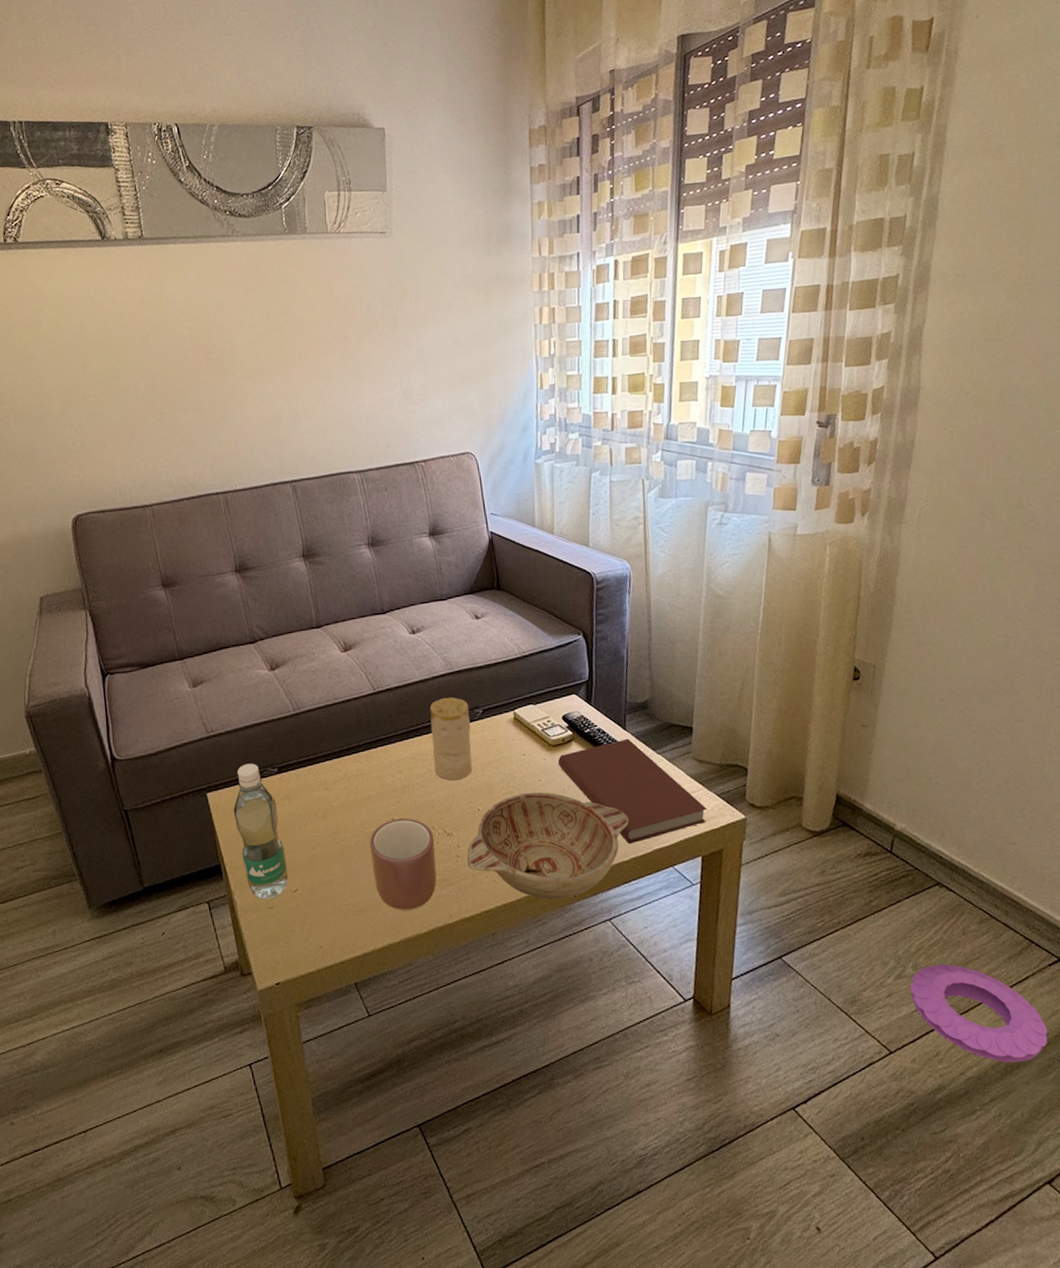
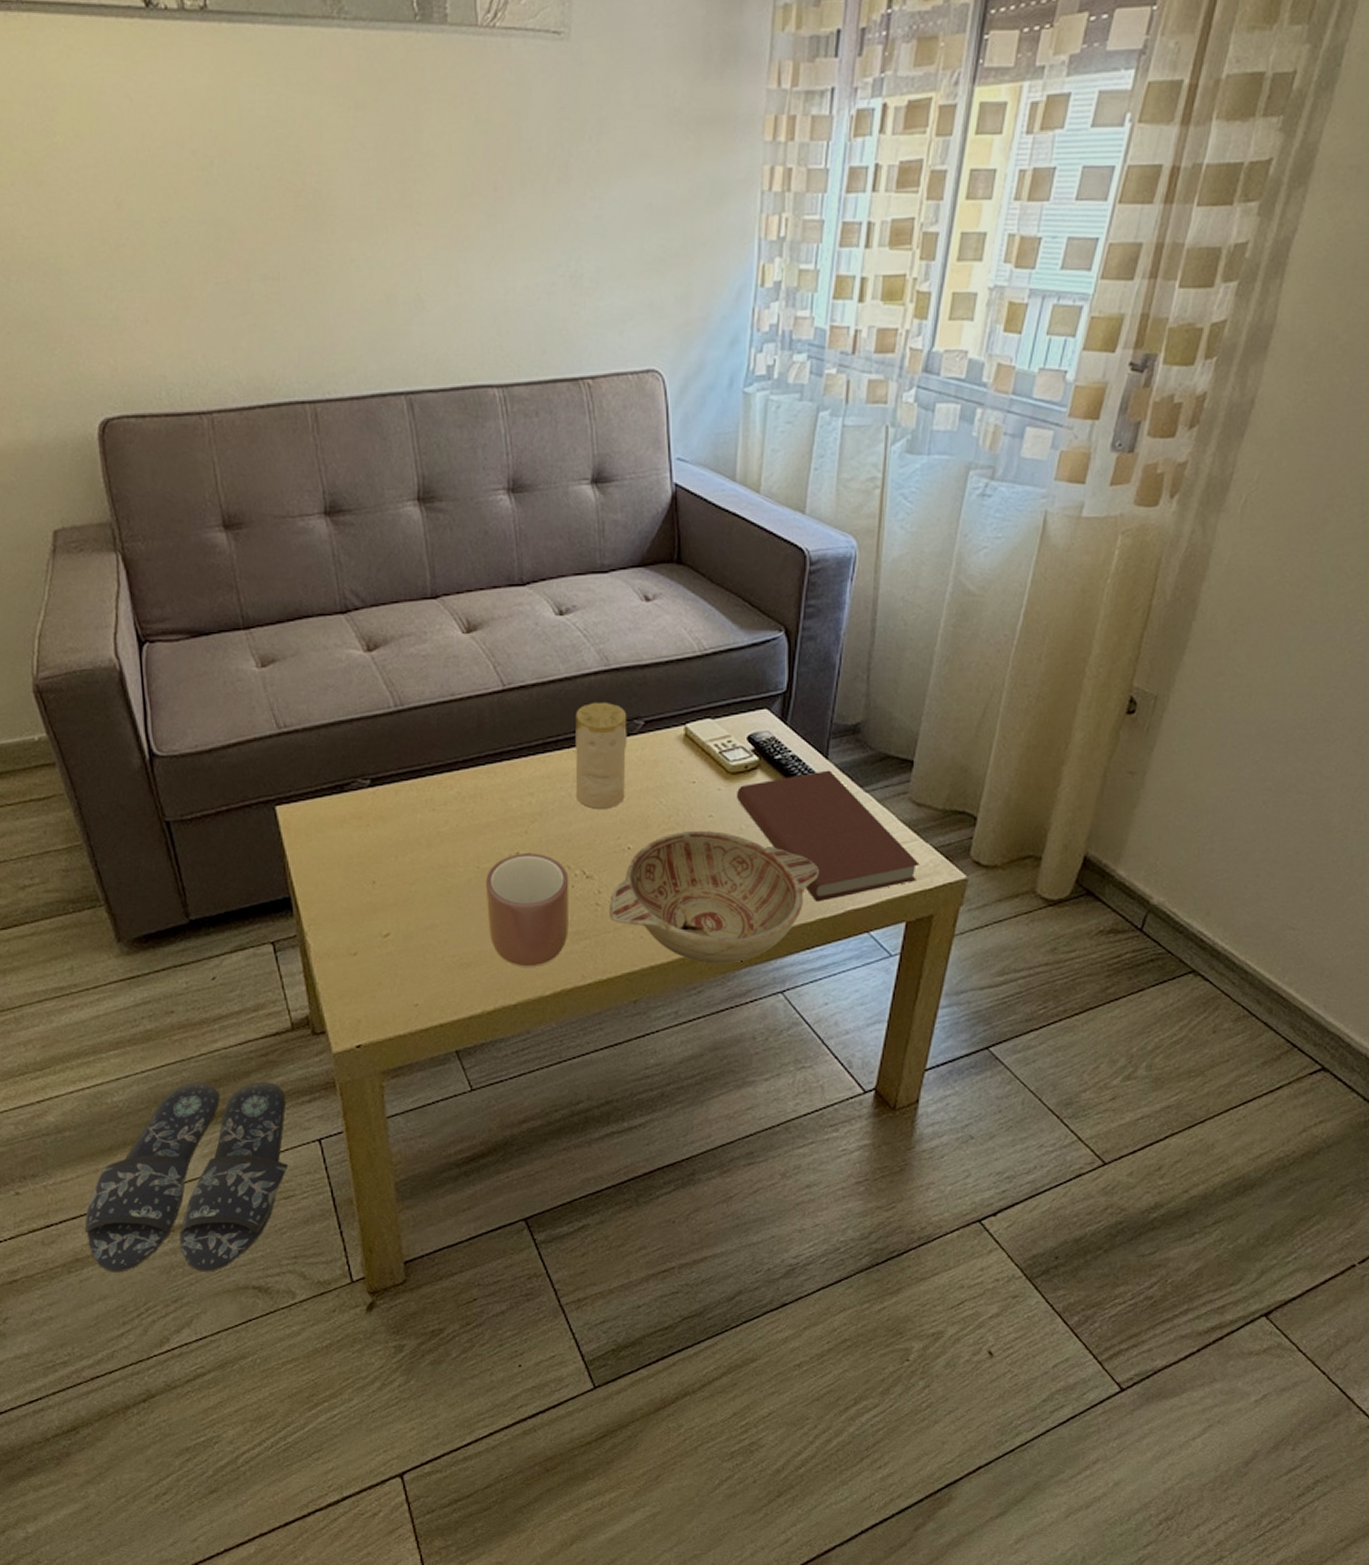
slippers: none [65,1018,226,1189] -> present [84,1082,289,1273]
bottle: present [233,763,288,899] -> none [309,771,378,943]
dog toy: present [910,964,1048,1063] -> none [1139,1066,1295,1182]

